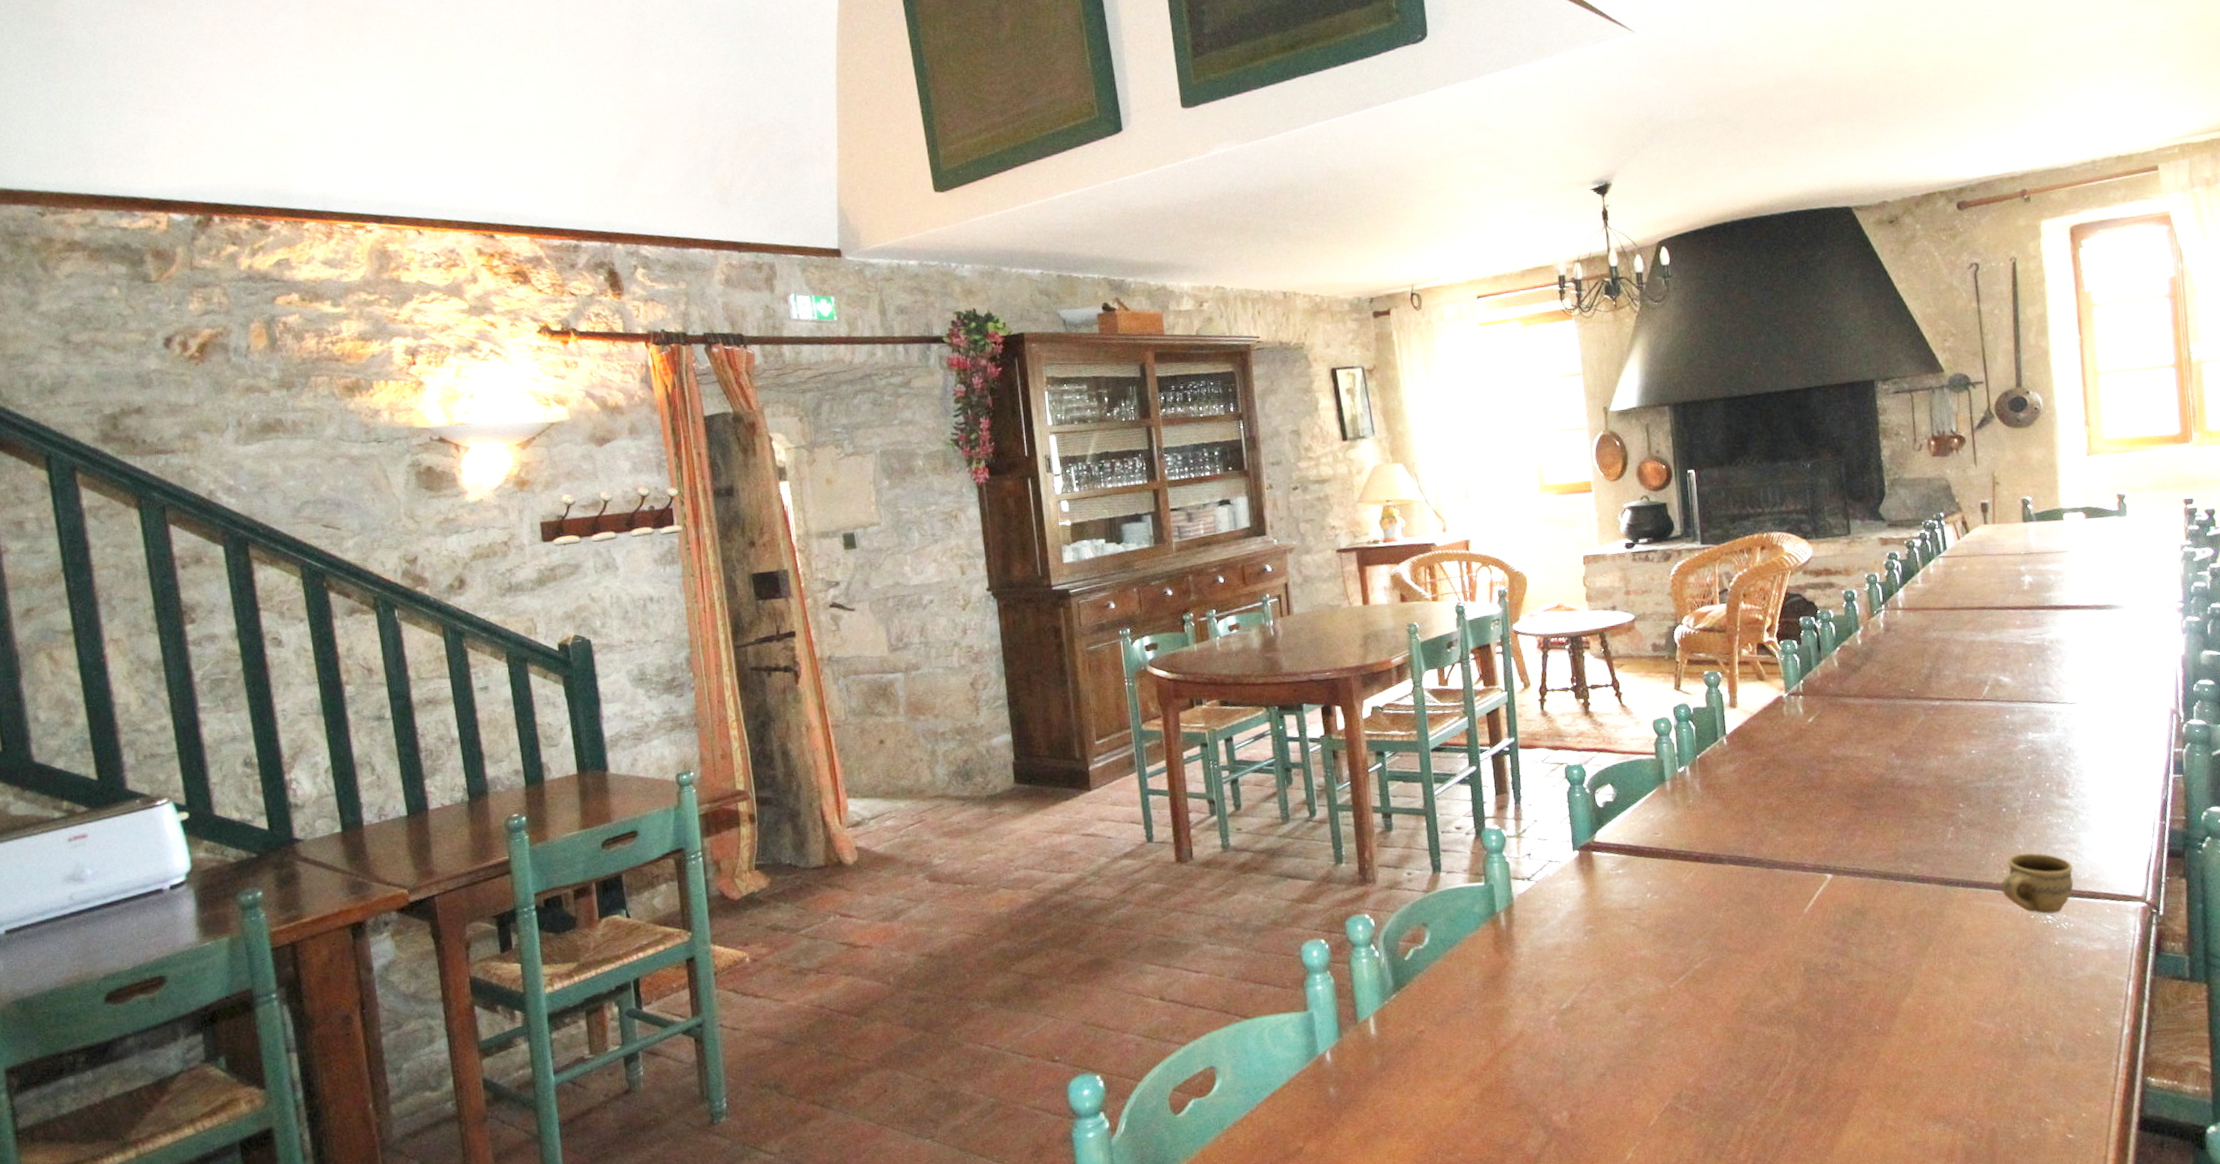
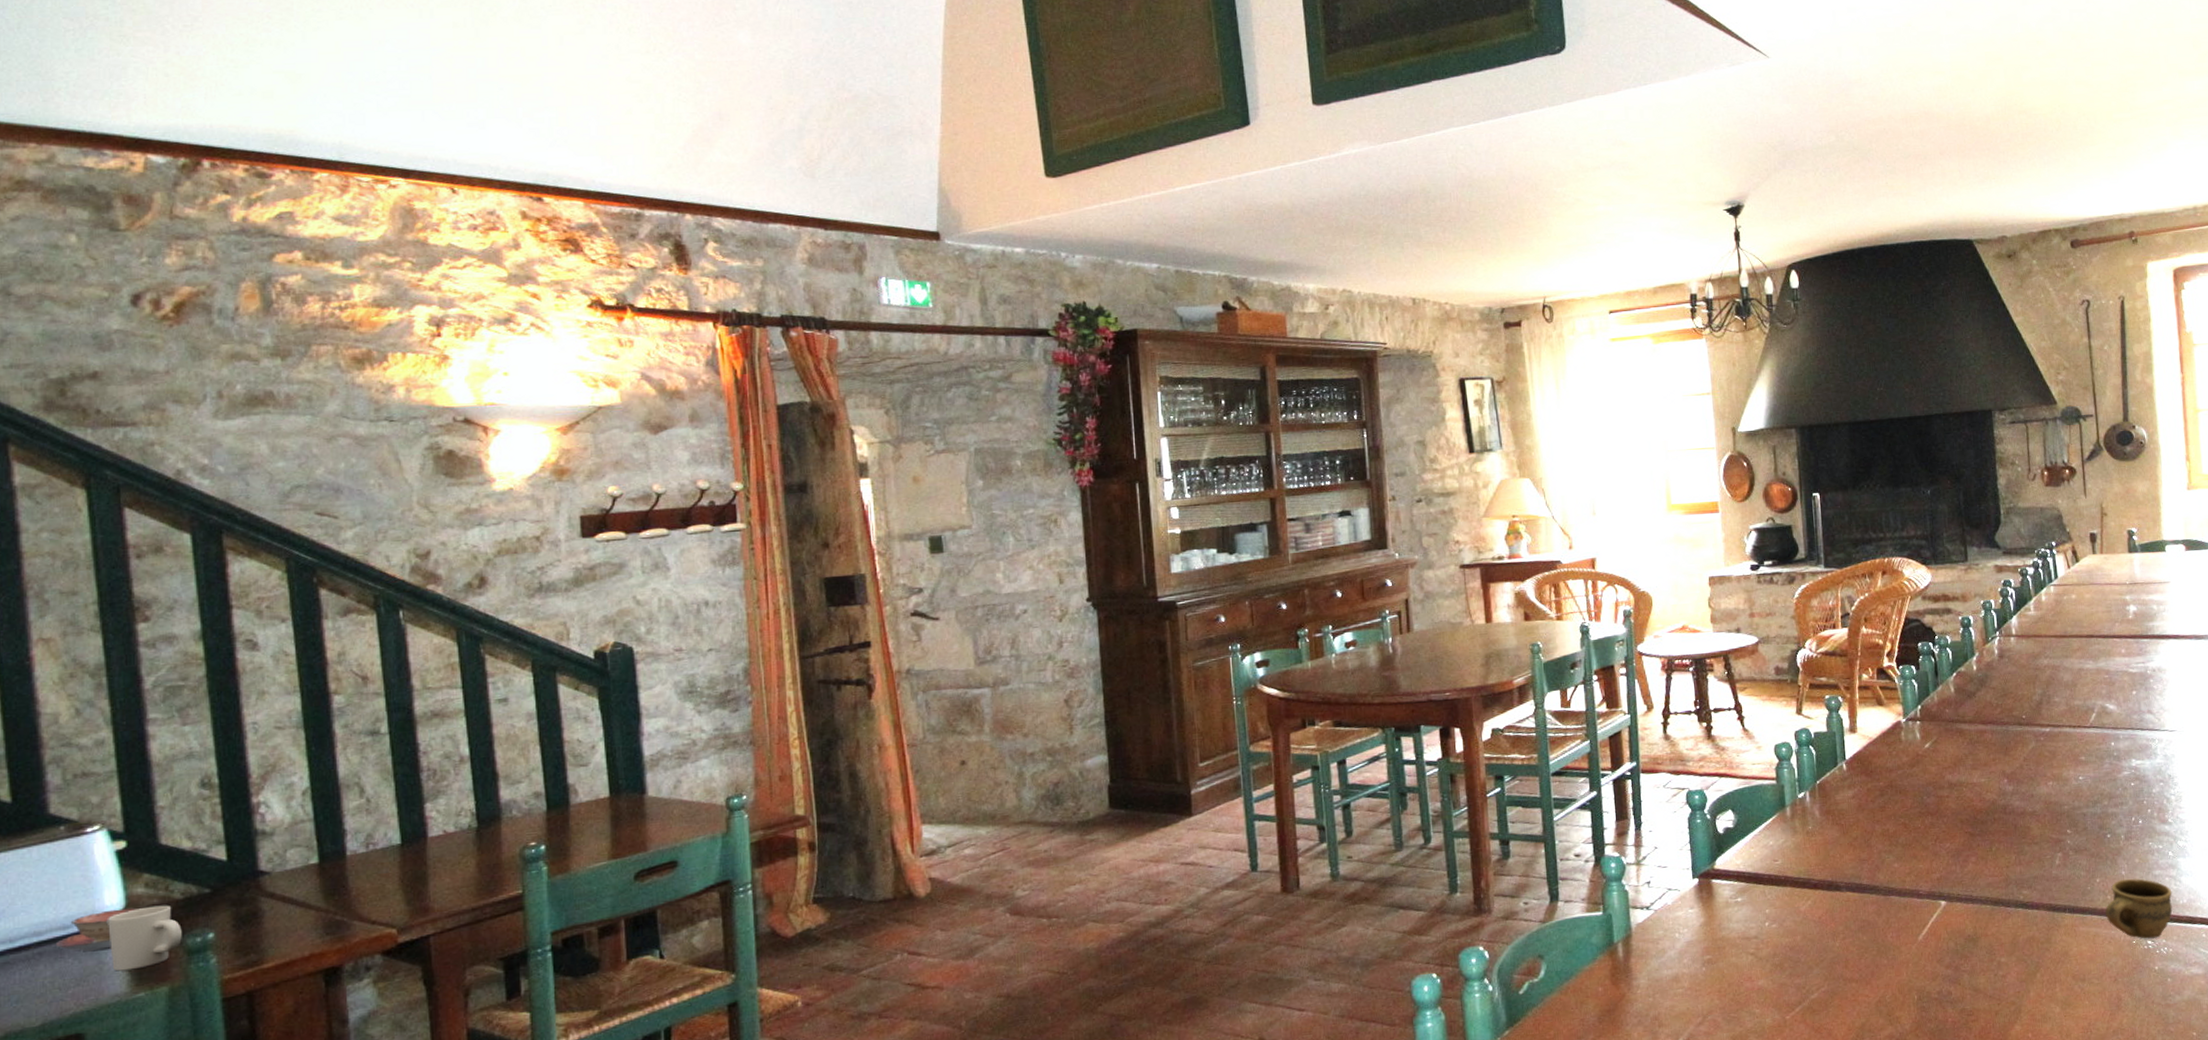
teacup: none [138,869,204,907] -> present [55,907,142,952]
mug: none [178,867,237,924] -> present [108,905,182,971]

